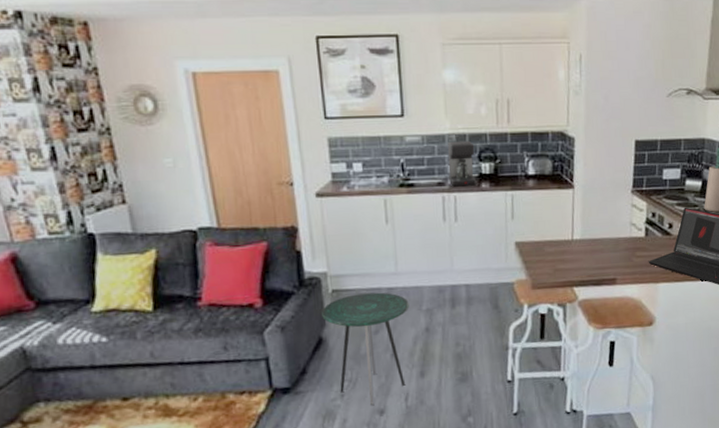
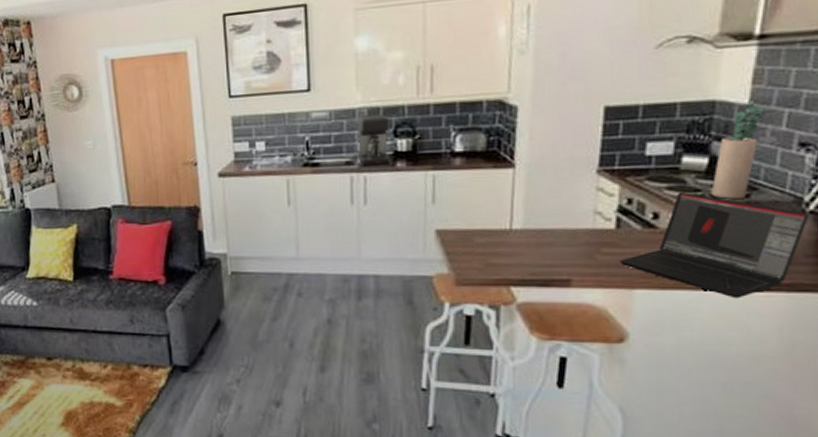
side table: present [322,292,409,405] -> none [221,277,310,395]

